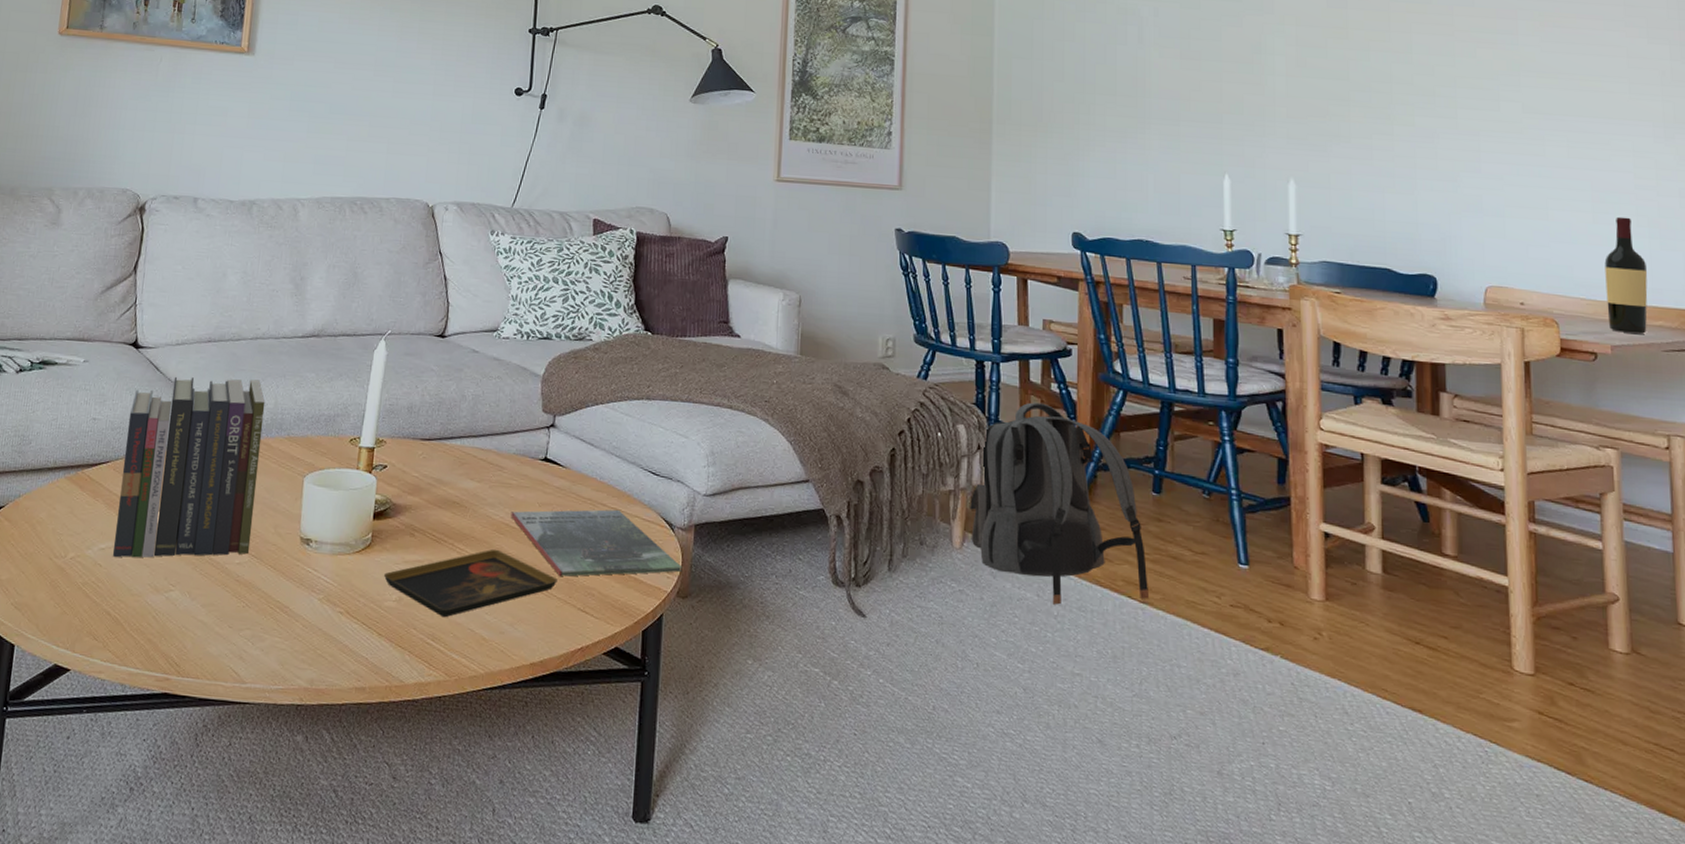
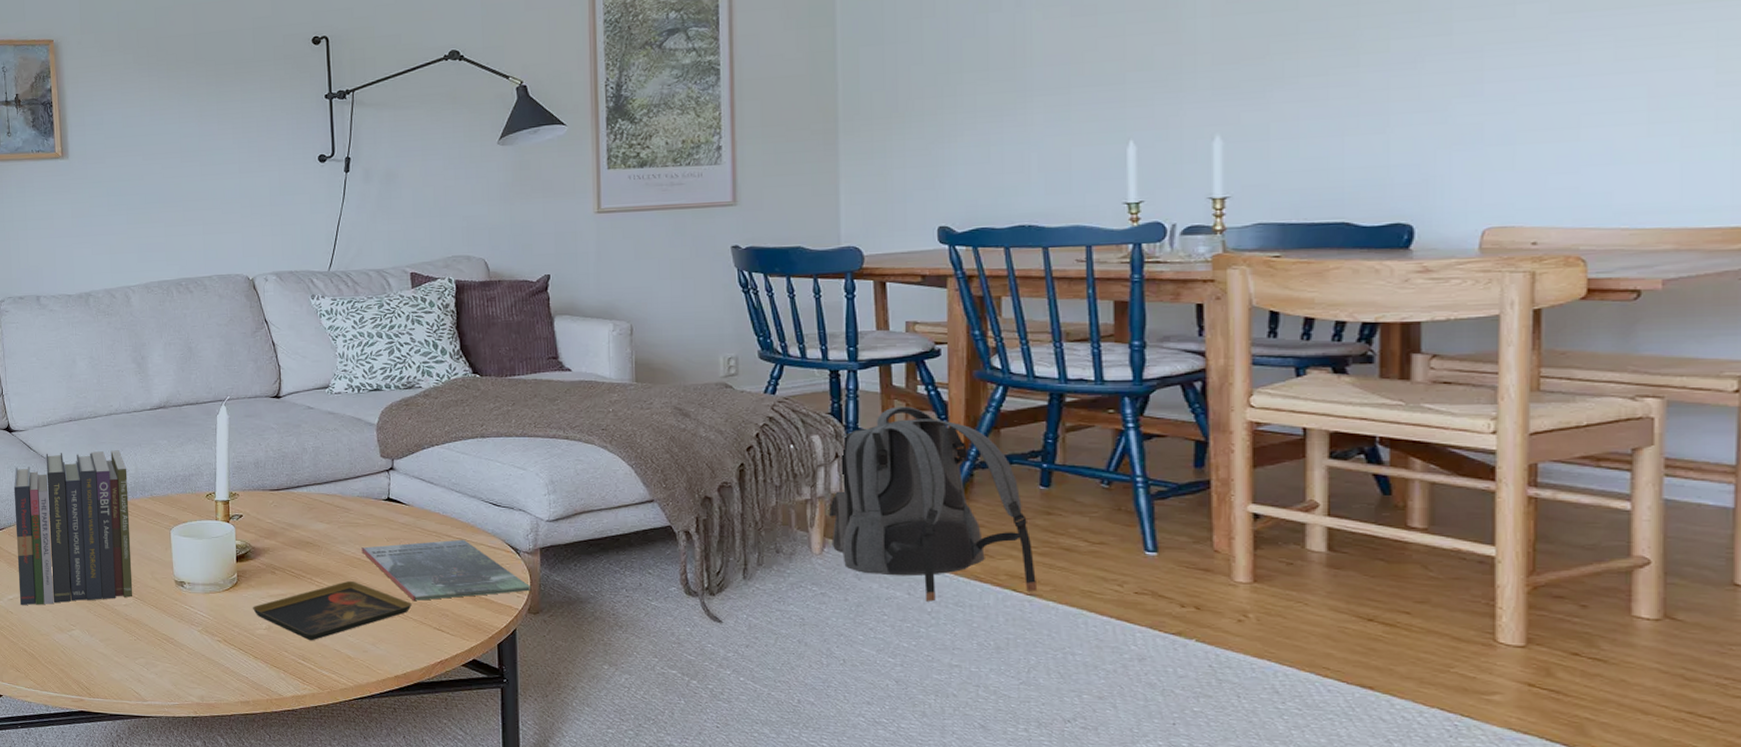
wine bottle: present [1604,216,1648,334] -> none [1660,123,1727,263]

